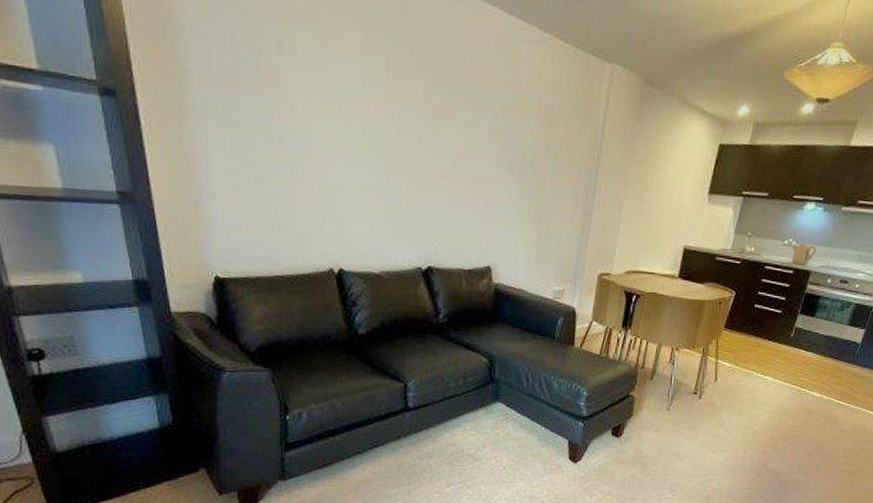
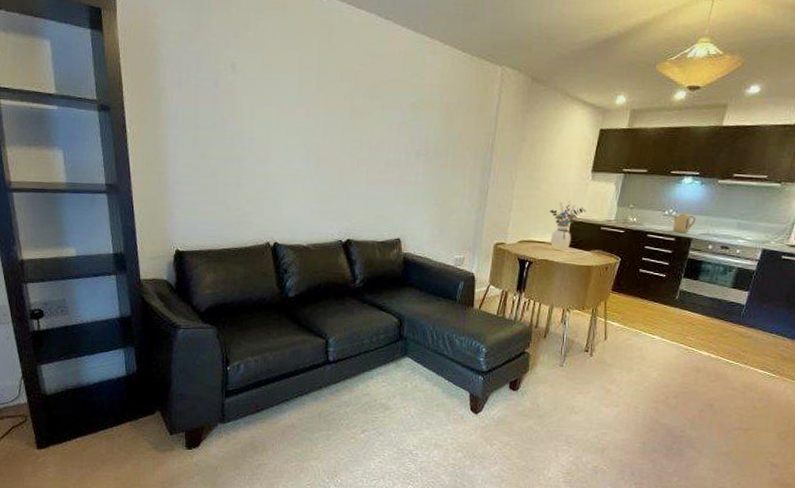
bouquet: none [660,225,701,284] -> present [549,199,587,251]

